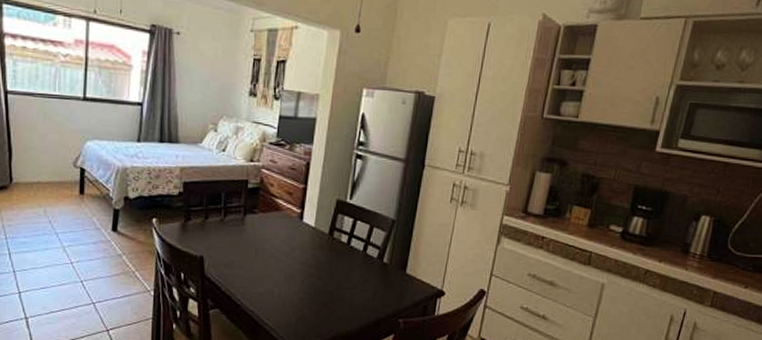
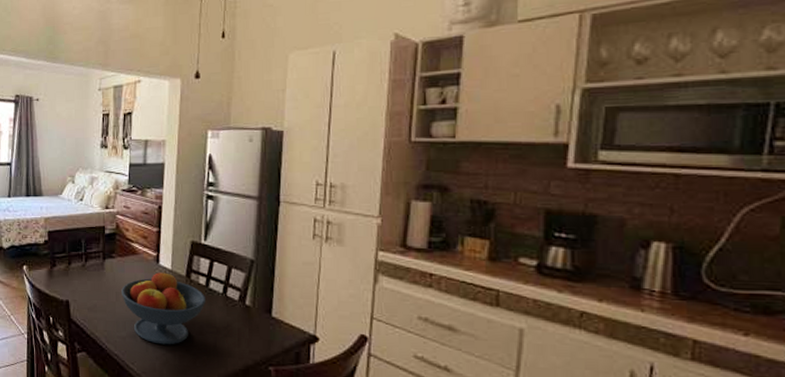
fruit bowl: none [261,227,347,301] -> present [121,270,207,345]

